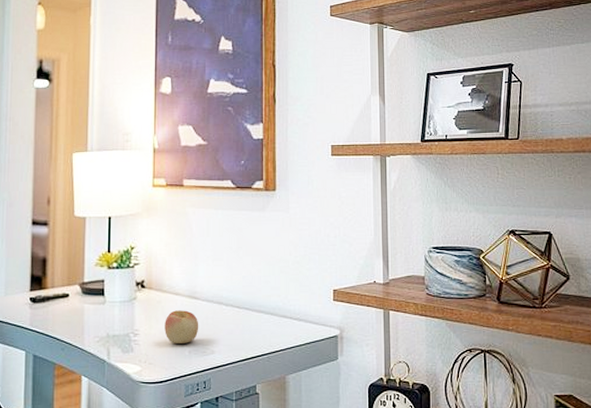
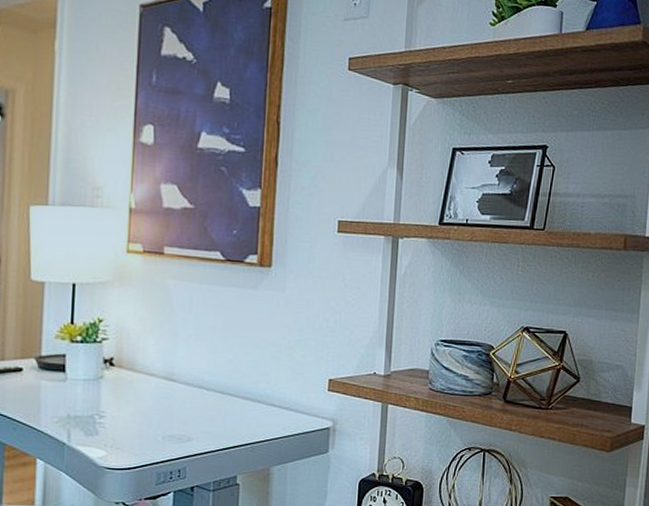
apple: present [165,310,199,345] -> none [135,392,176,430]

